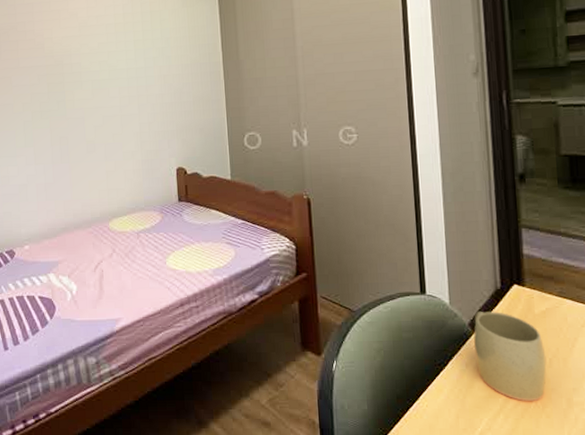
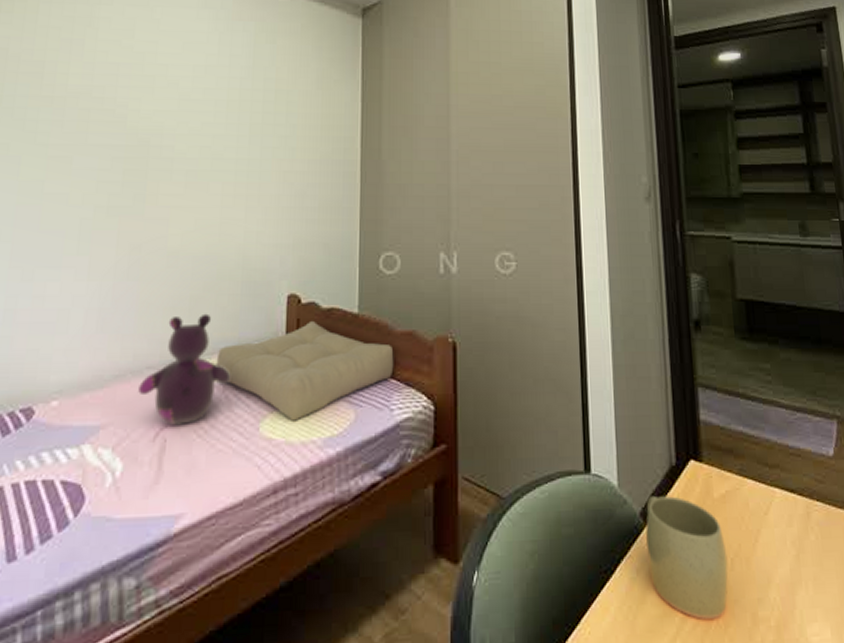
stuffed animal: none [80,184,142,260] -> present [138,313,231,425]
seat cushion: none [130,186,262,257] -> present [216,320,394,421]

